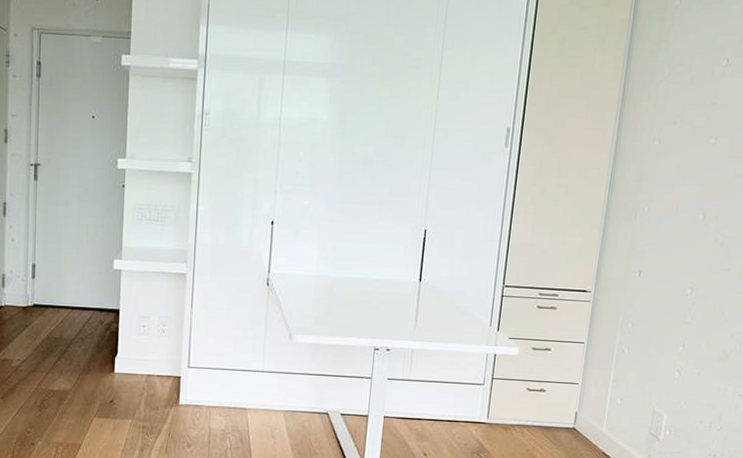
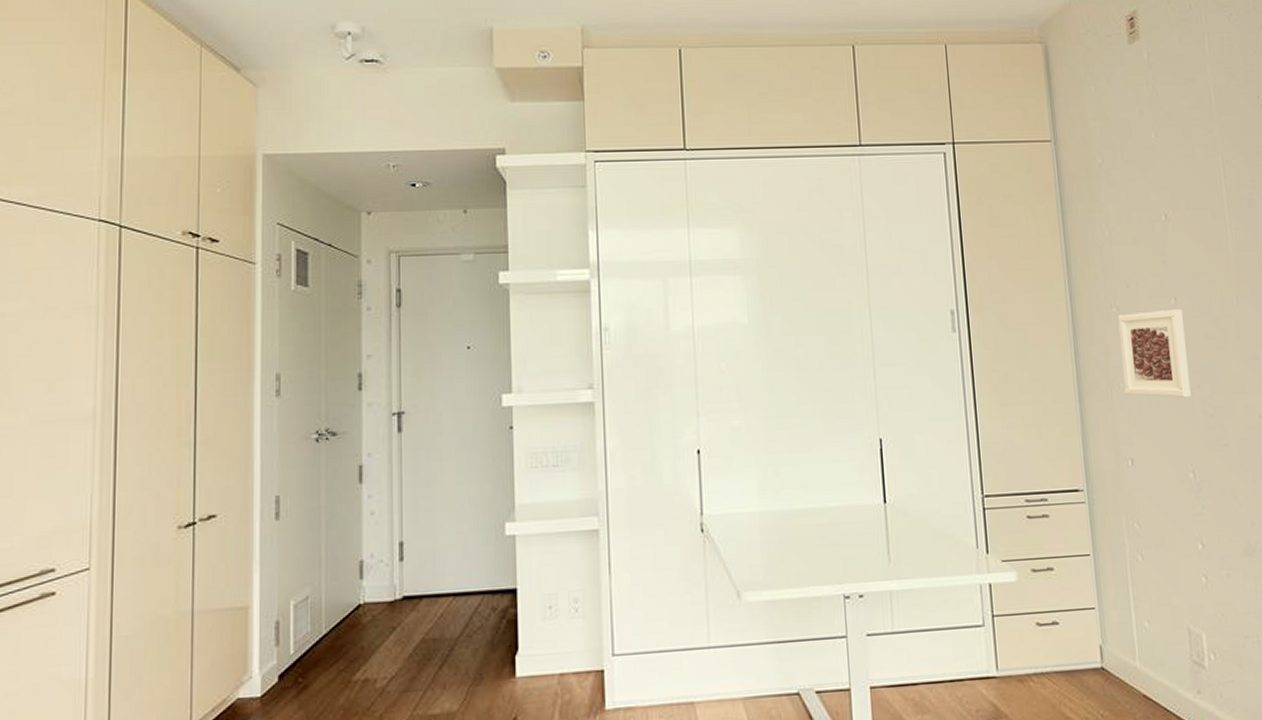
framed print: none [648,147,719,225] -> present [1117,308,1191,398]

